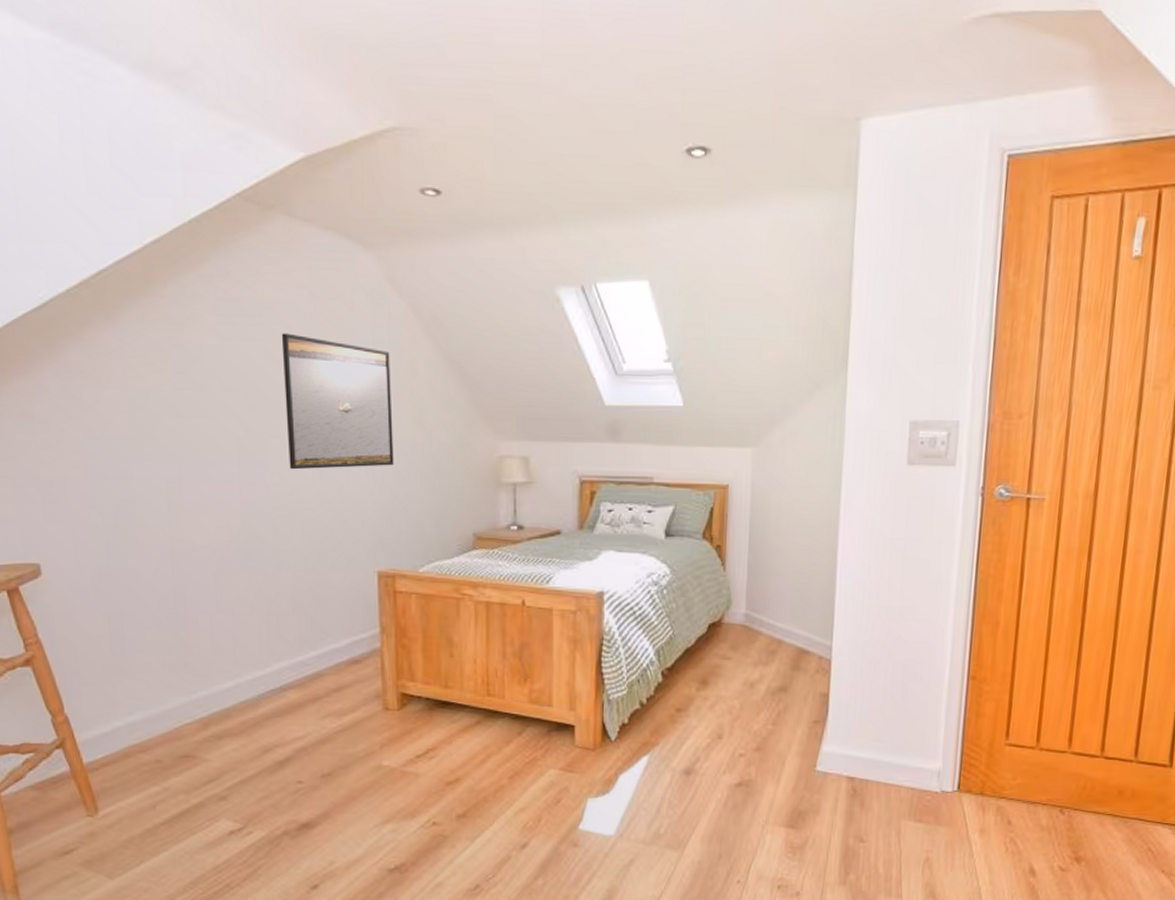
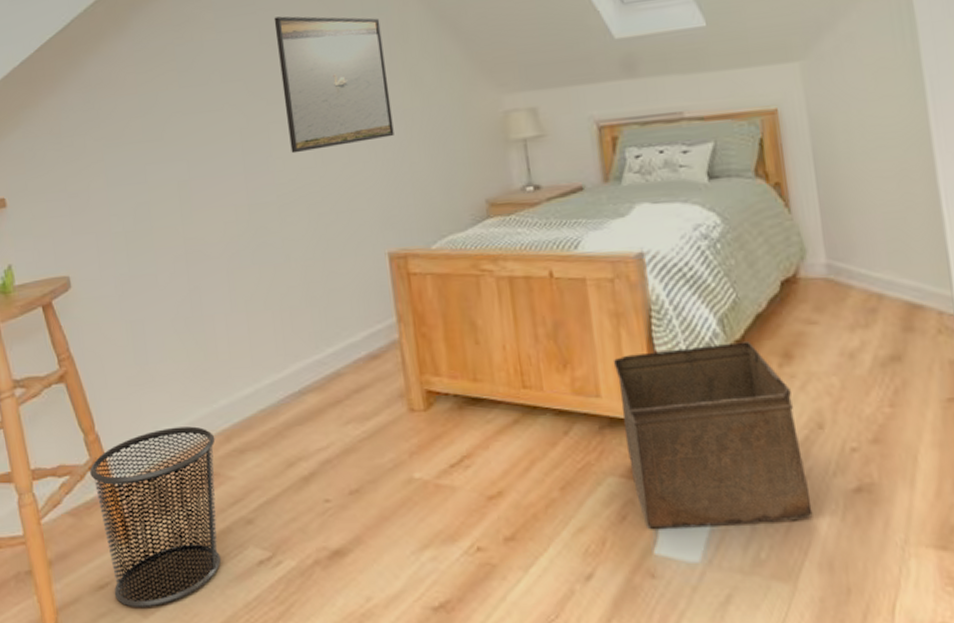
waste bin: none [57,713,193,871] -> present [90,426,221,608]
storage bin: none [566,669,704,811] -> present [613,341,813,530]

